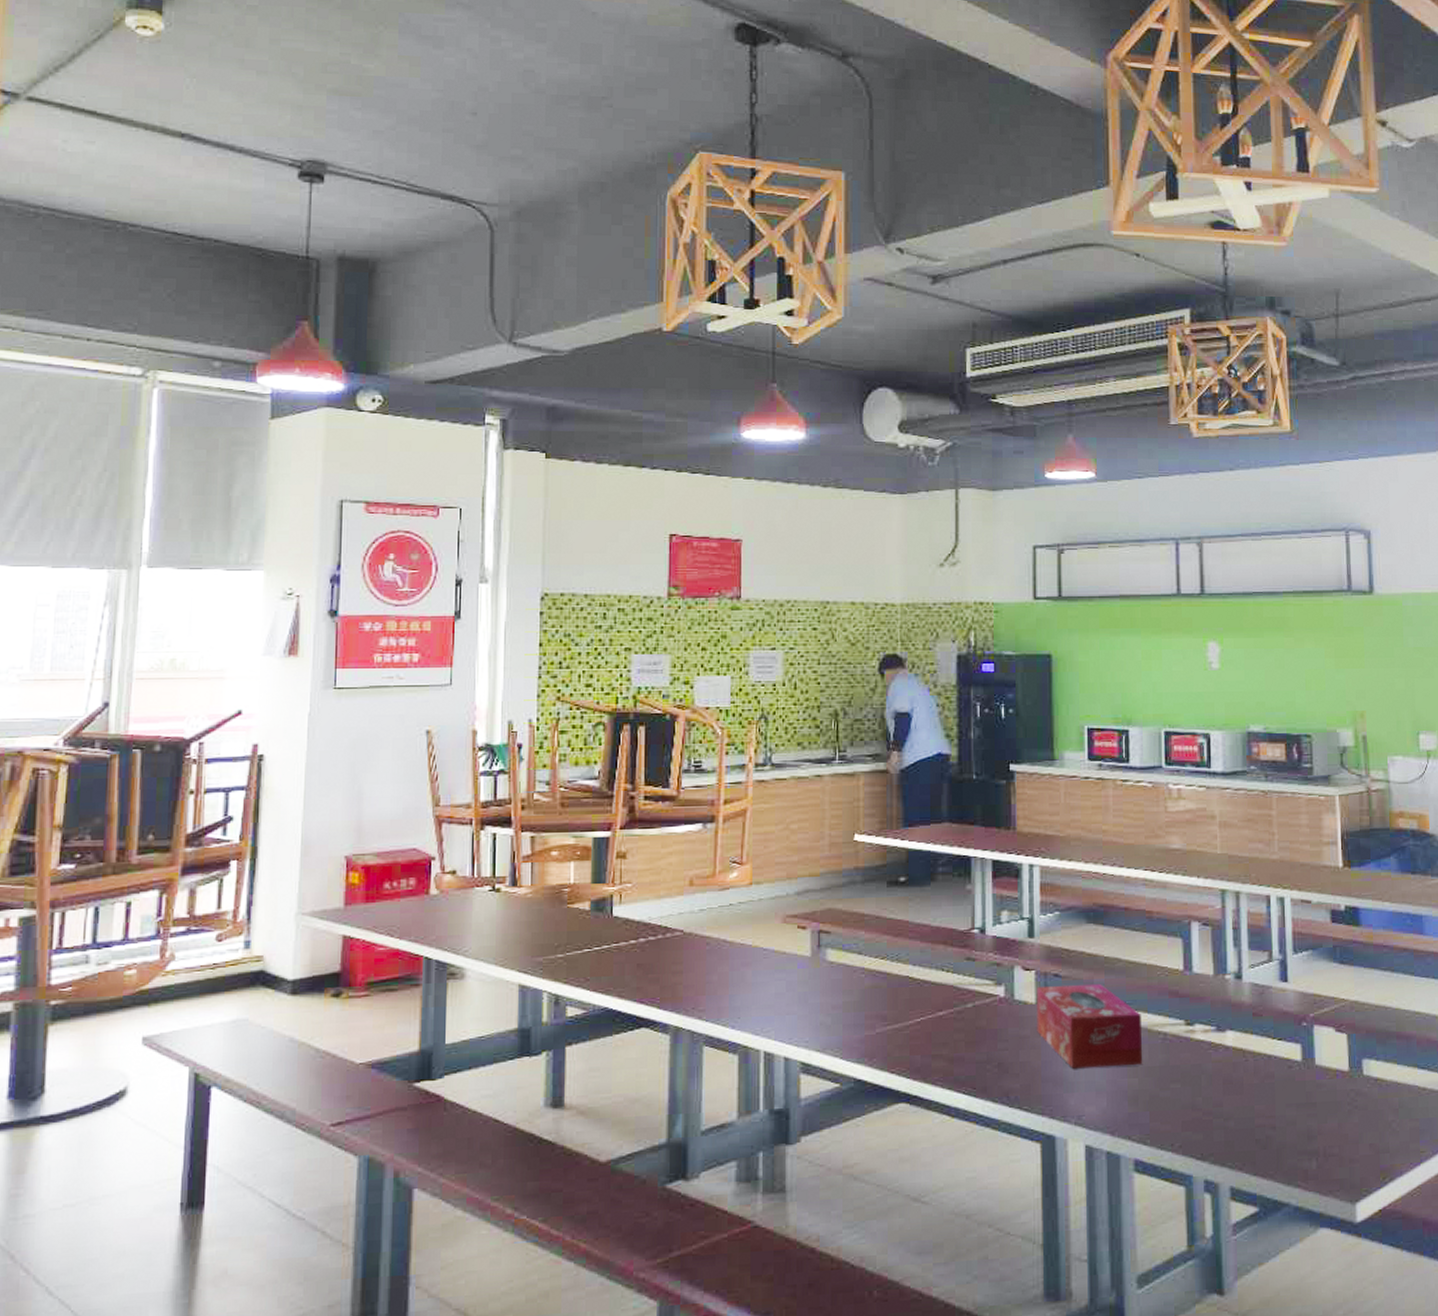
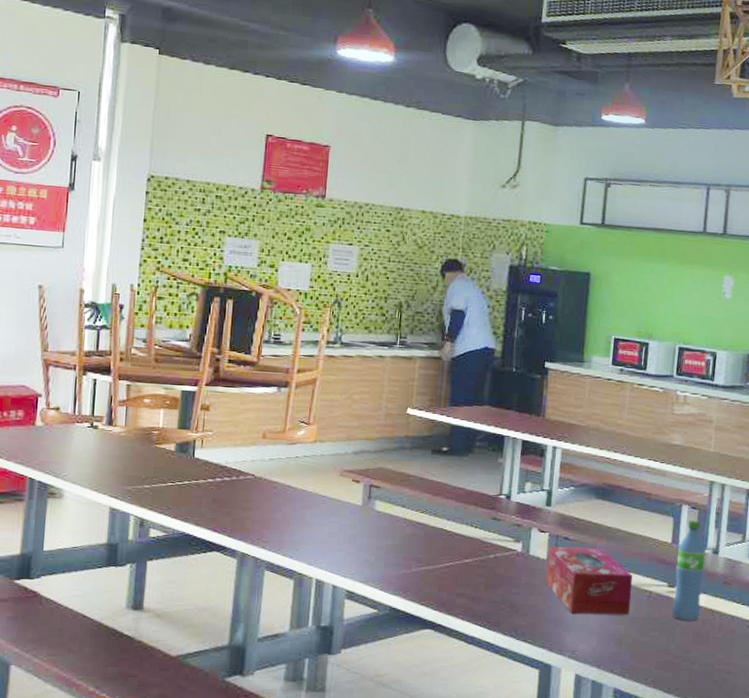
water bottle: none [1192,939,1229,1067] -> present [671,519,705,622]

